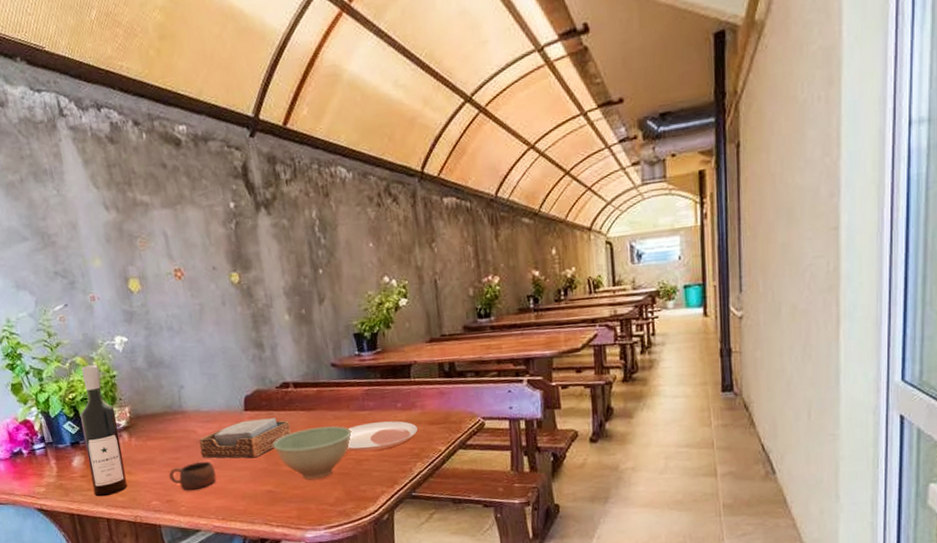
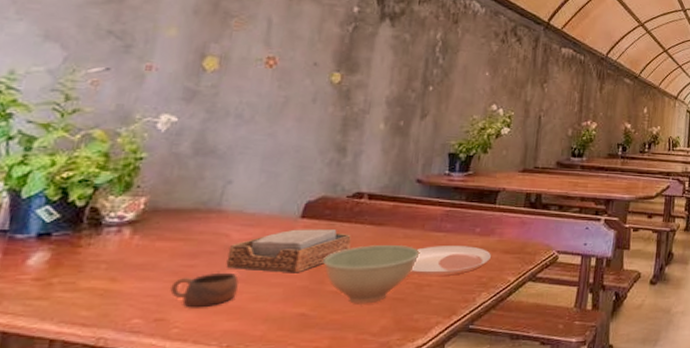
bottle: present [80,365,128,497] -> none [45,141,125,309]

